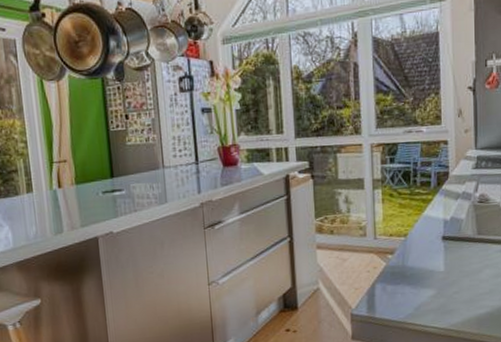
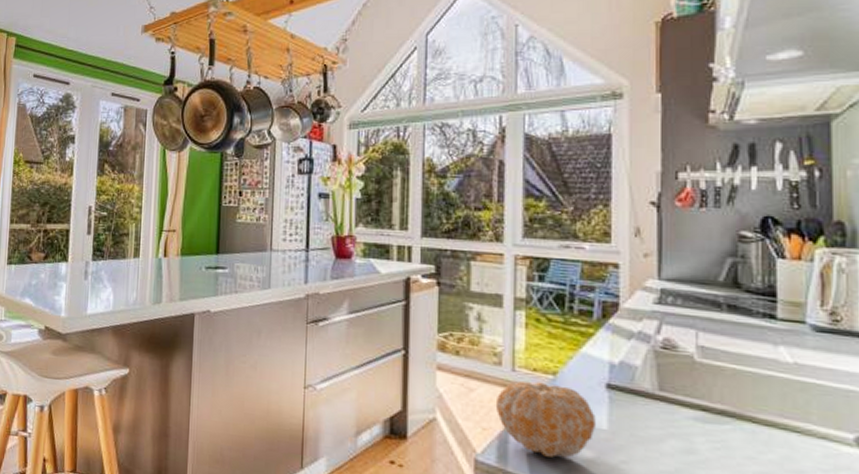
fruit: none [363,244,436,300] -> present [495,380,596,458]

